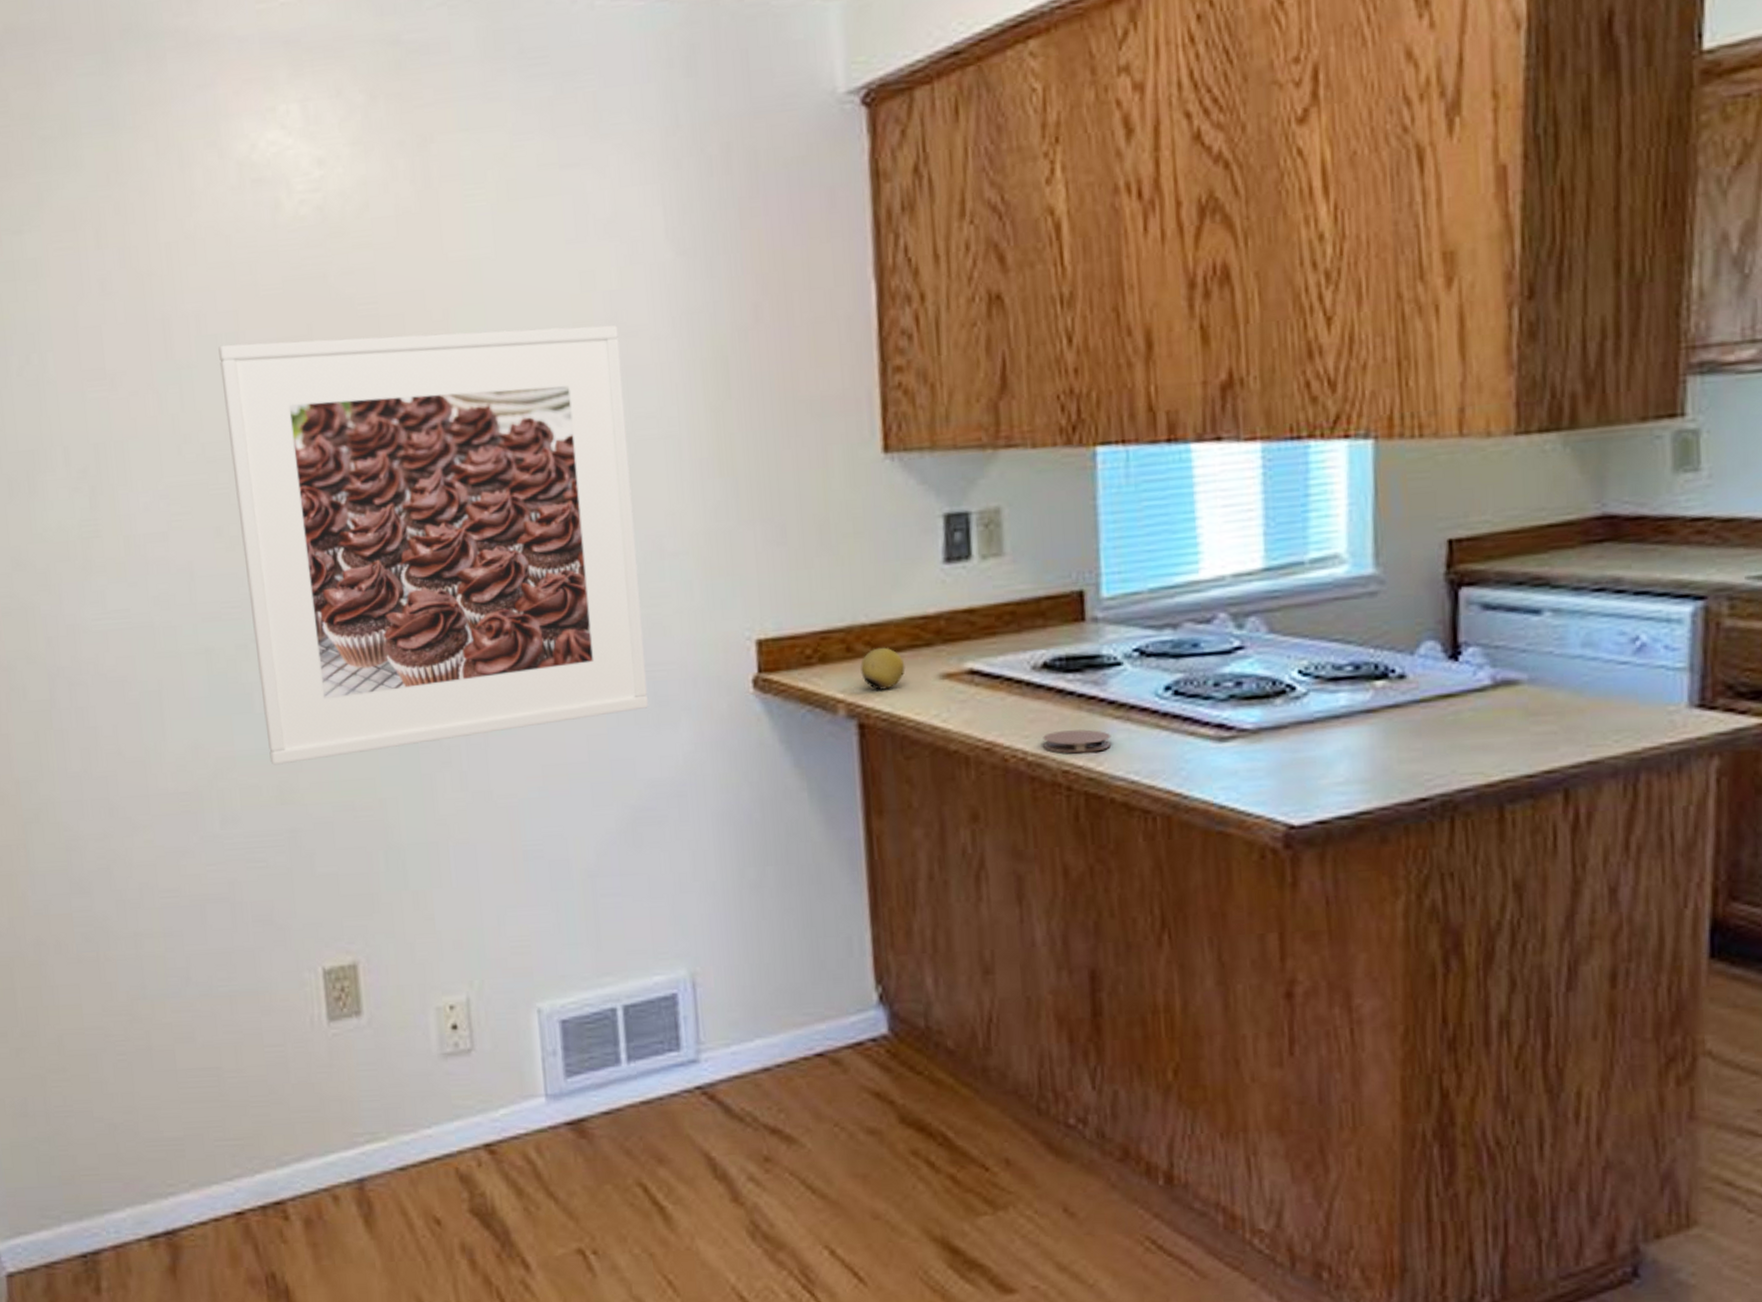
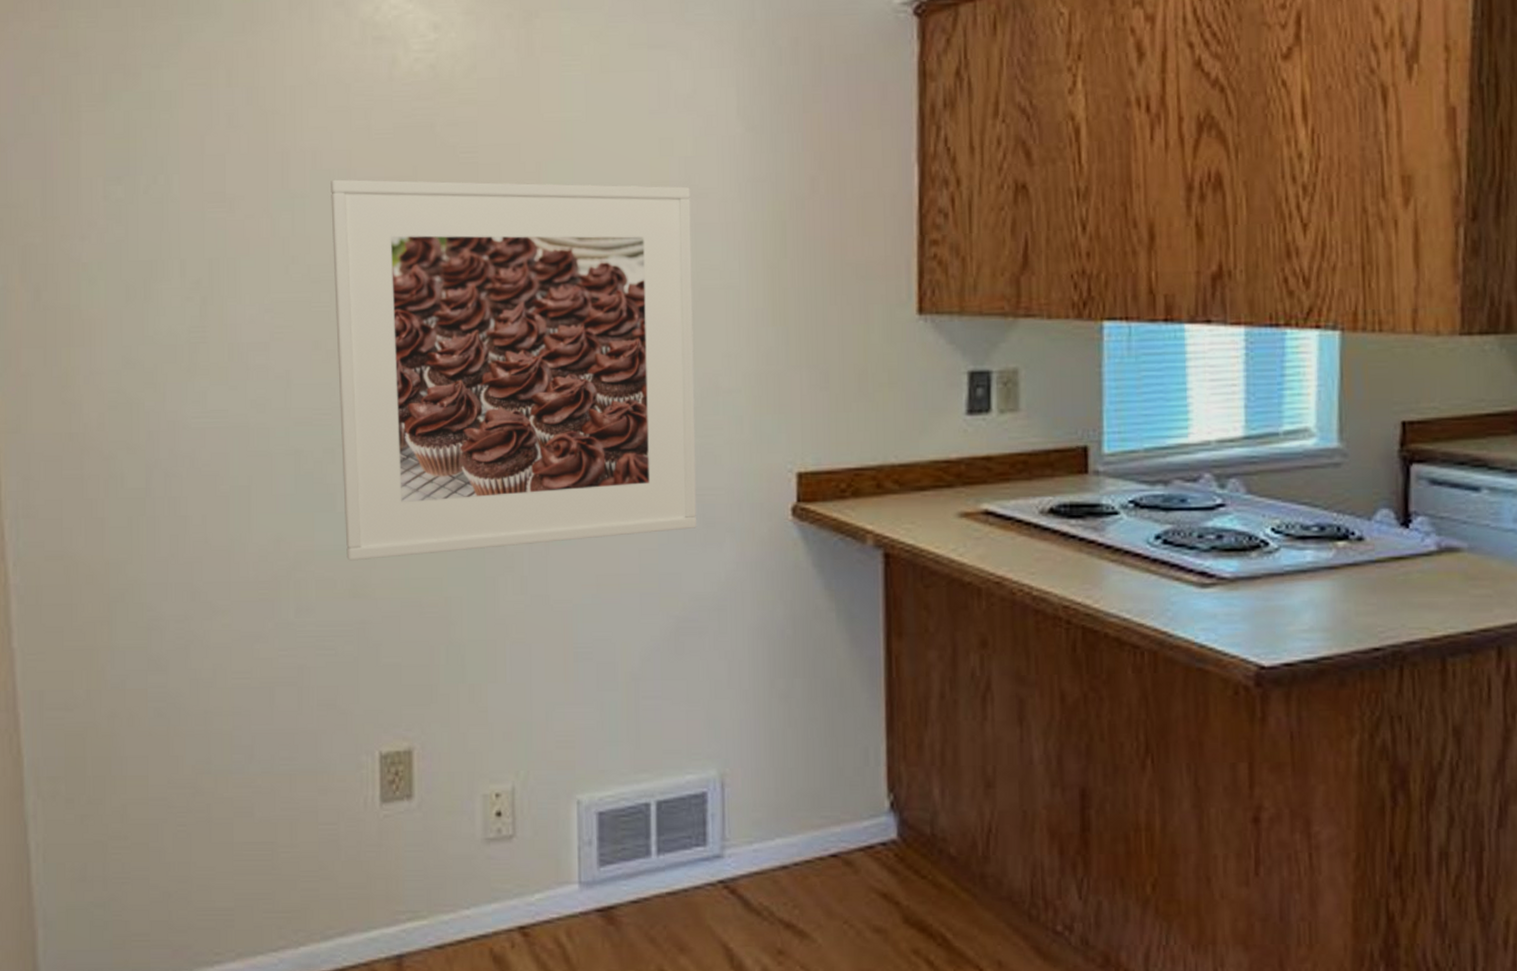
fruit: present [860,647,906,690] -> none [889,486,928,524]
coaster: present [1043,729,1112,754] -> none [1047,570,1107,591]

